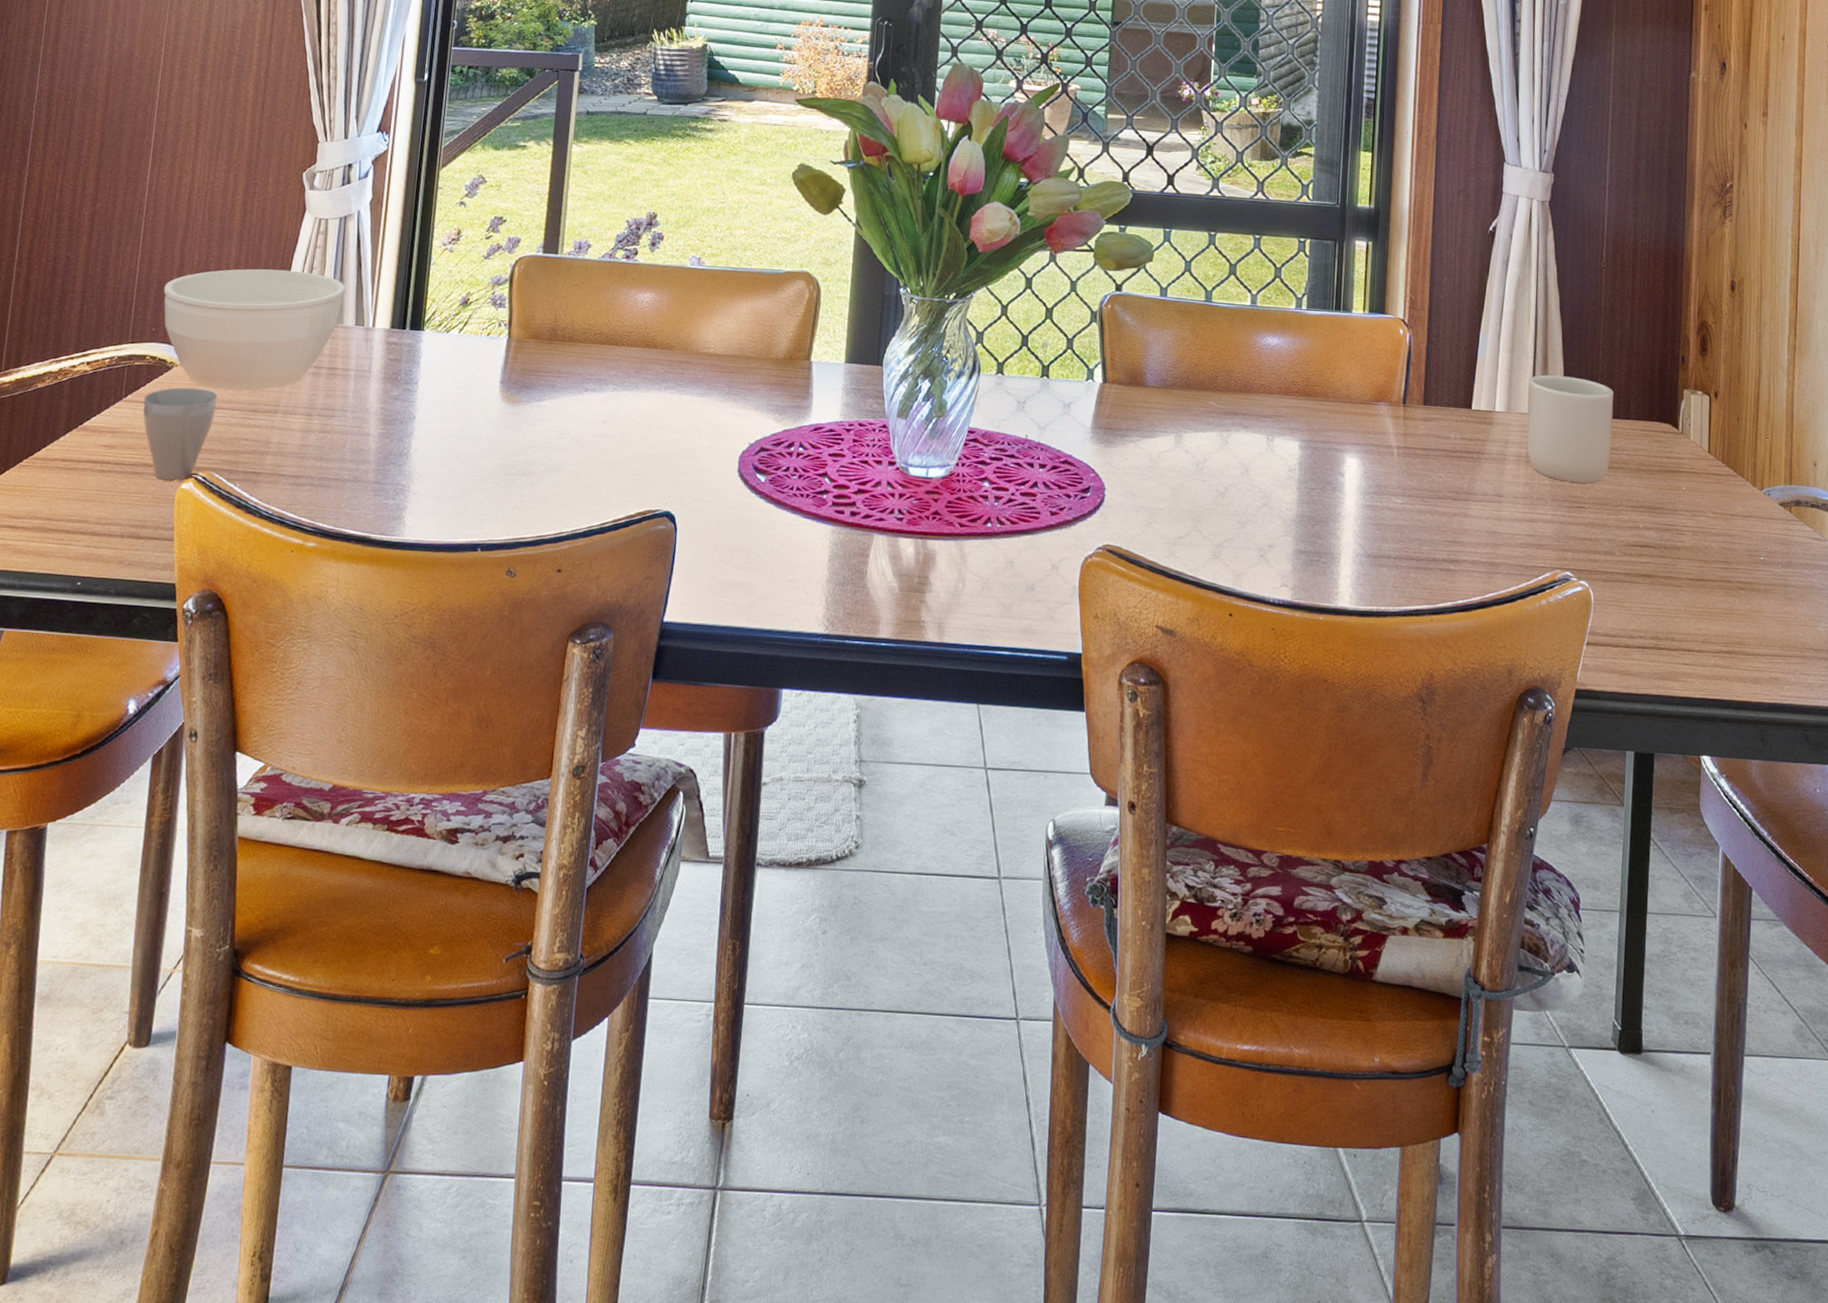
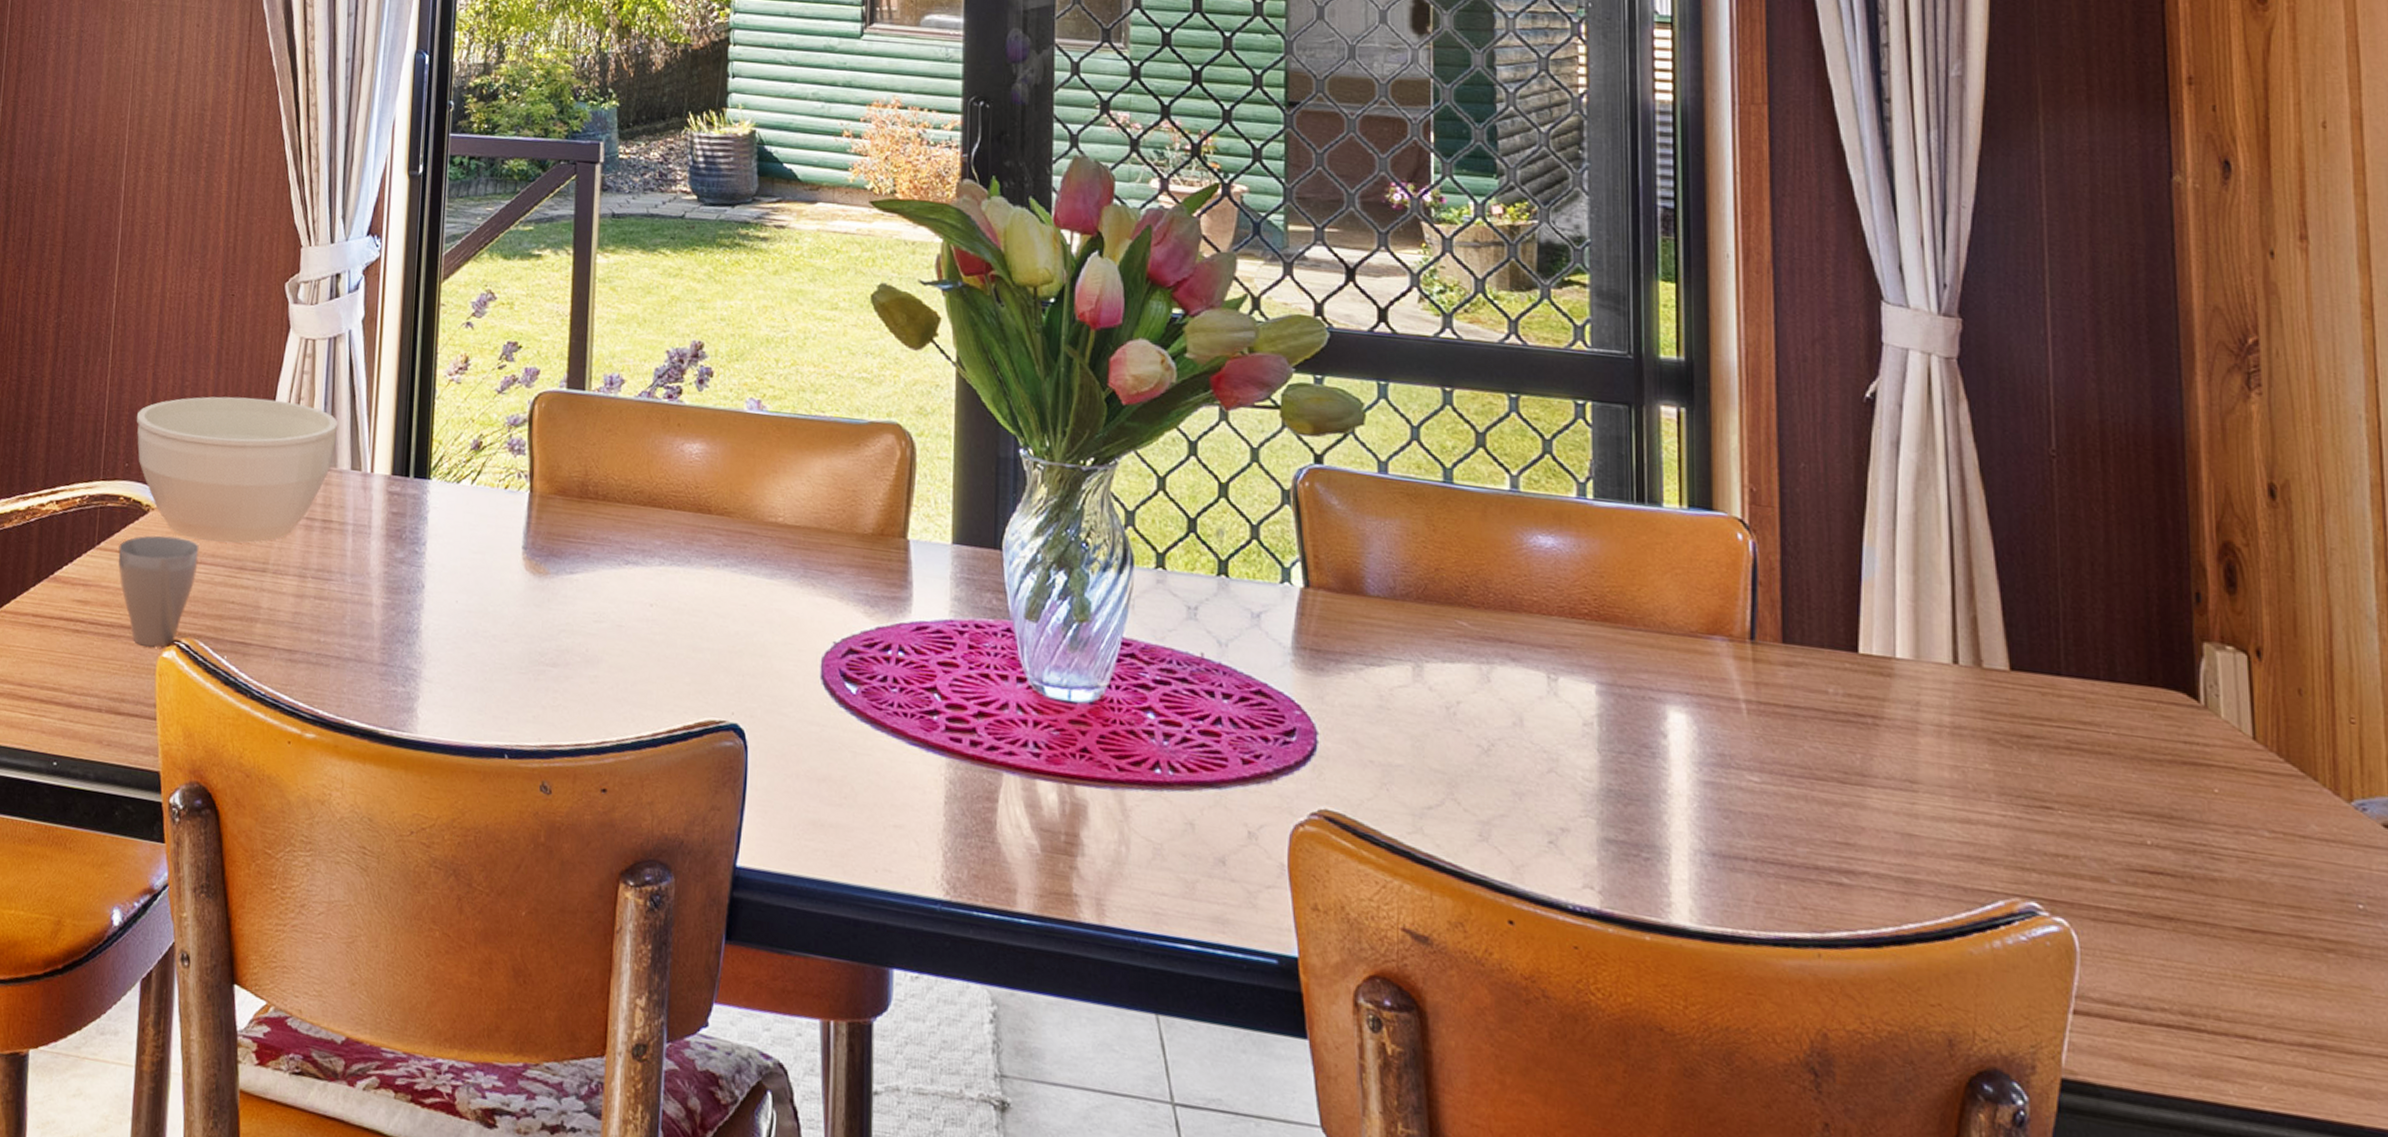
mug: present [1526,374,1614,484] -> none [1946,608,2090,774]

